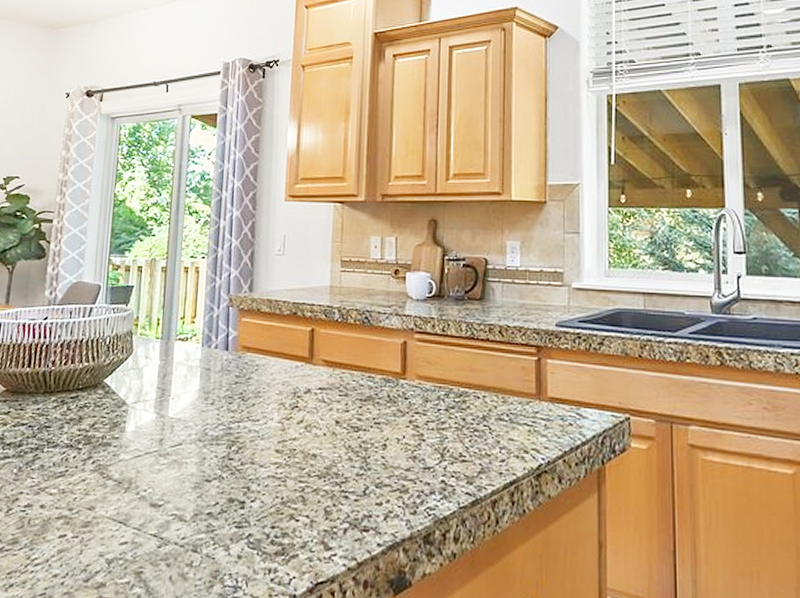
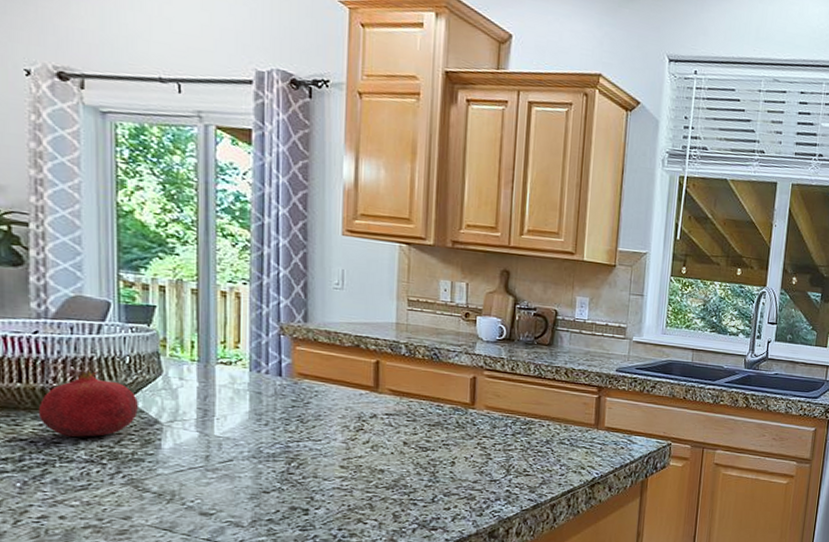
fruit: none [37,353,112,421] -> present [38,370,138,437]

